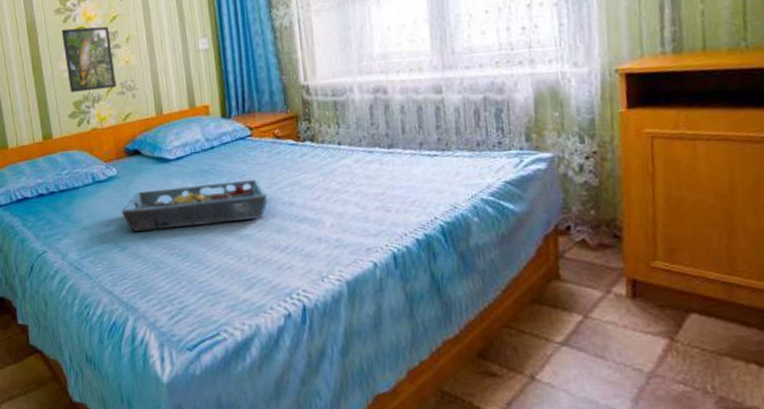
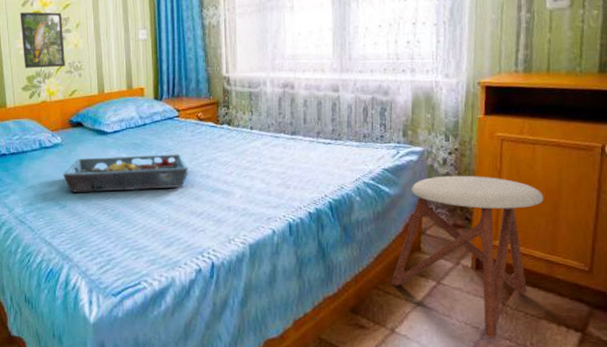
stool: none [524,183,714,382] -> present [390,175,544,338]

